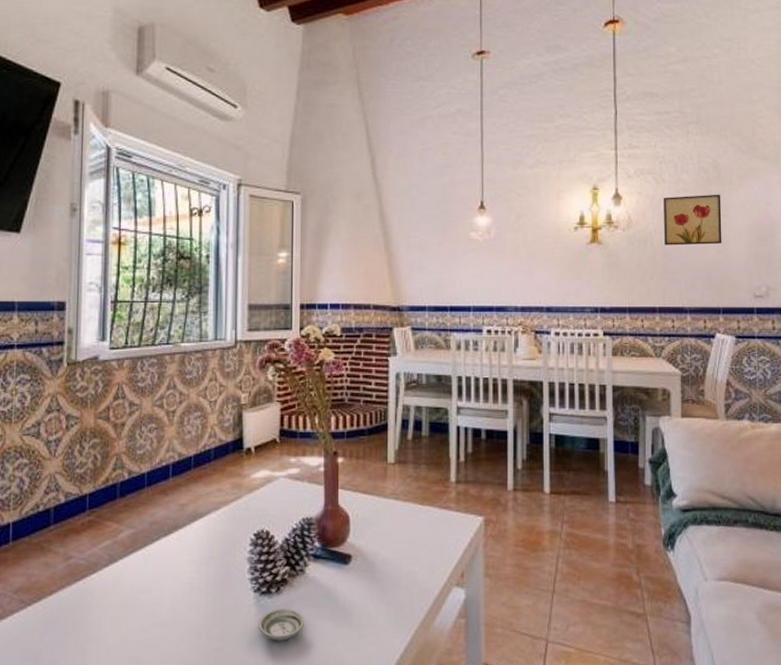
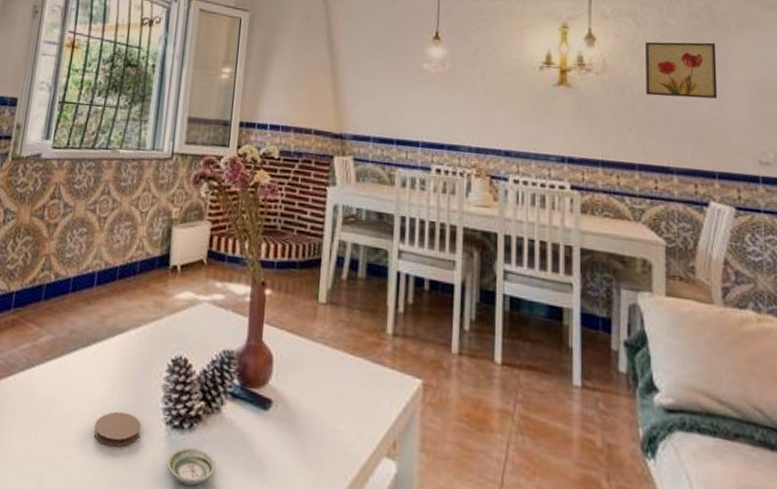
coaster: none [185,588,231,620] -> present [93,411,142,448]

